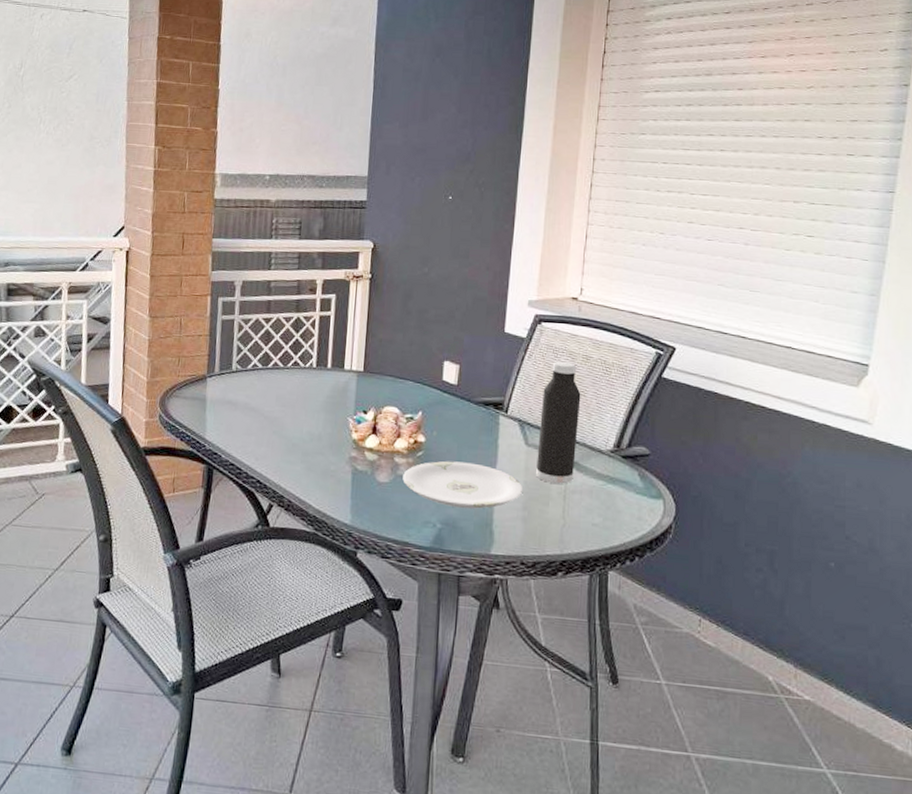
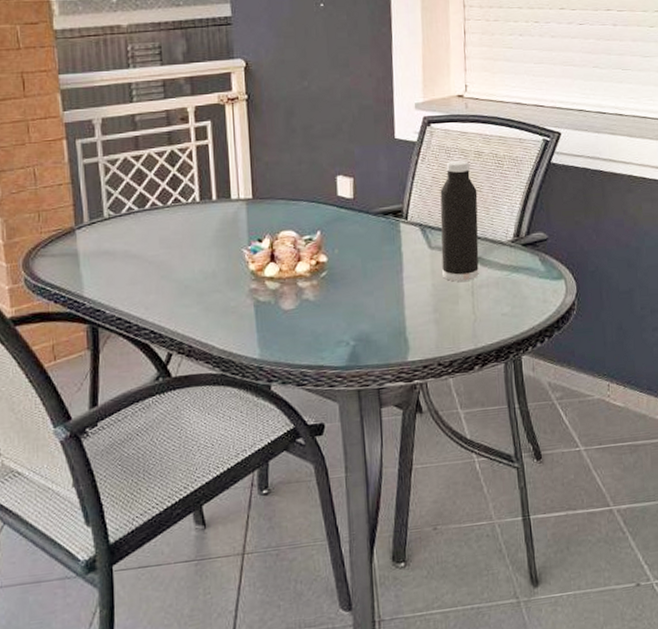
plate: present [403,461,523,509] -> none [309,274,432,322]

